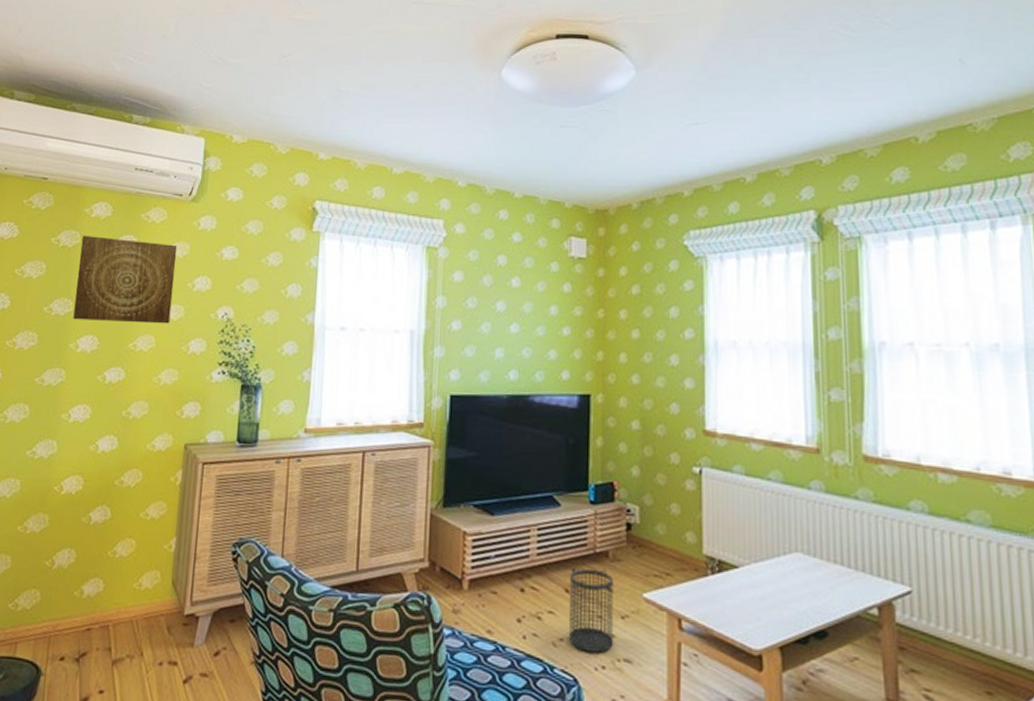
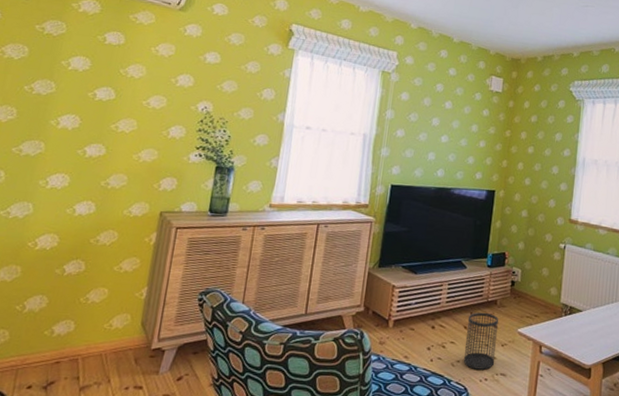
wall art: present [73,235,178,324] -> none [55,26,164,112]

